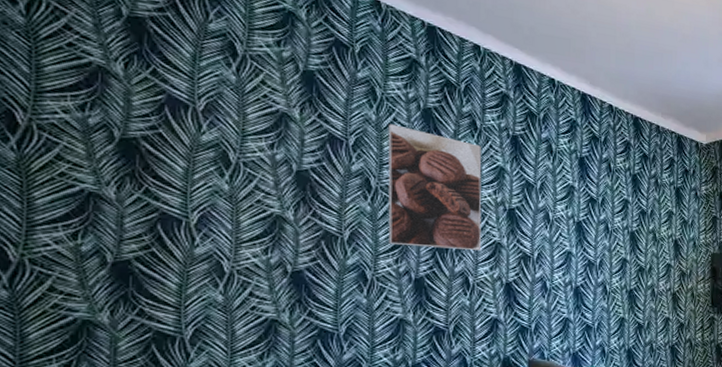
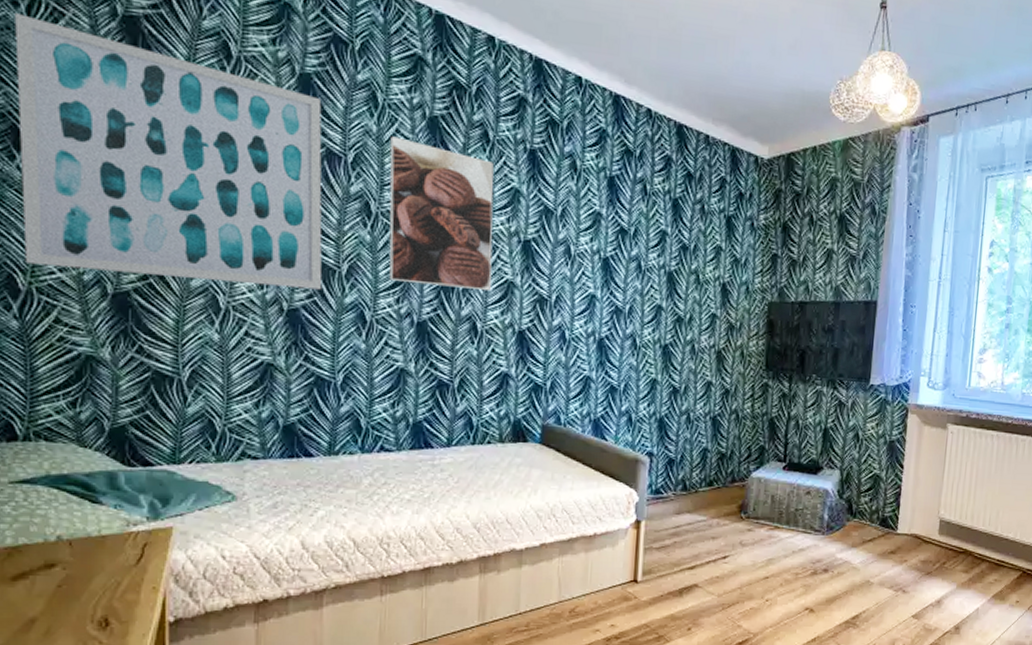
wall art: none [12,10,325,254] -> present [15,13,322,290]

